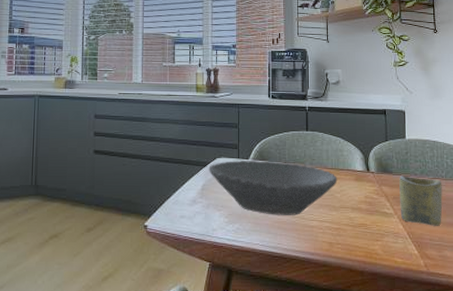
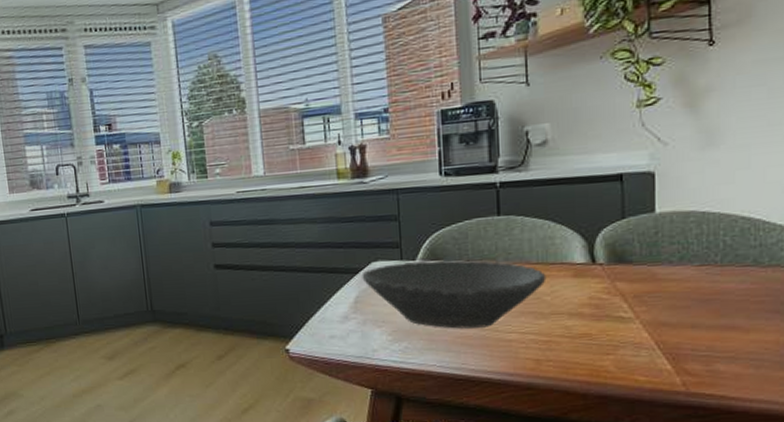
cup: present [399,175,443,226] -> none [644,265,715,331]

